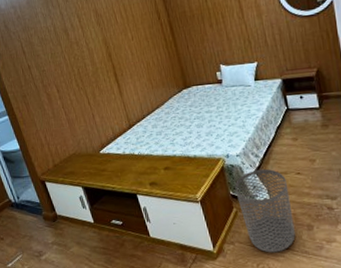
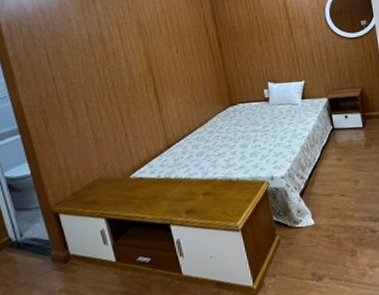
waste bin: present [235,169,296,253] -> none [278,191,339,284]

